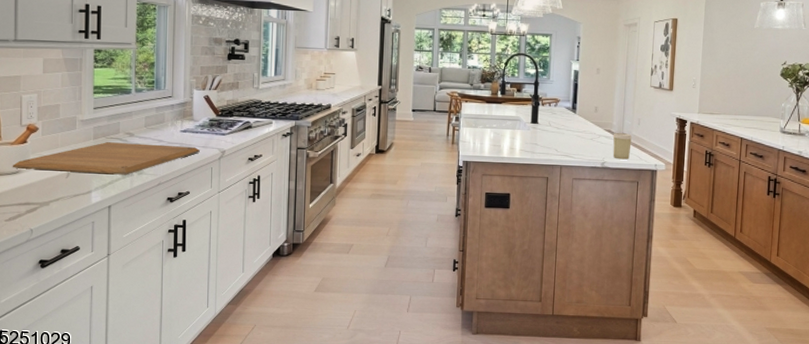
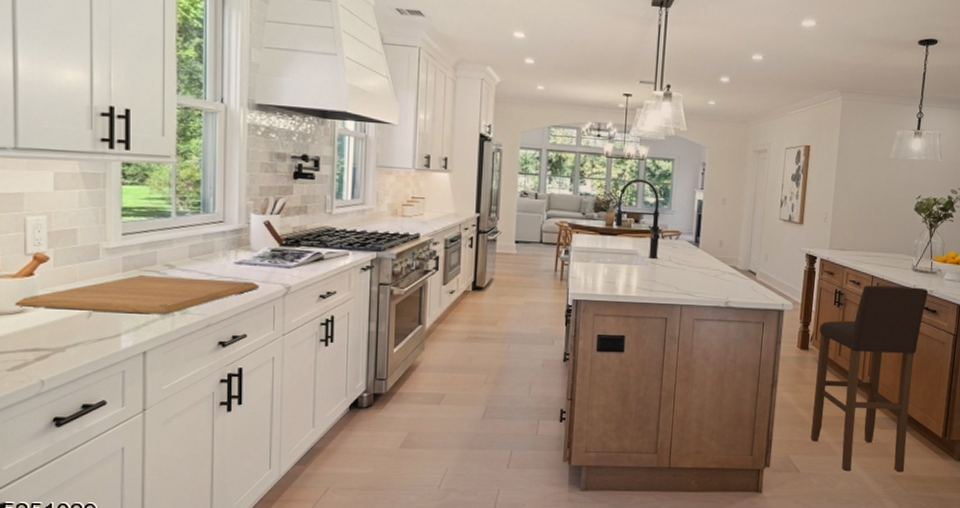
cup: present [612,133,632,160] -> none [737,269,759,299]
bar stool: none [686,146,797,325] -> present [811,285,928,471]

